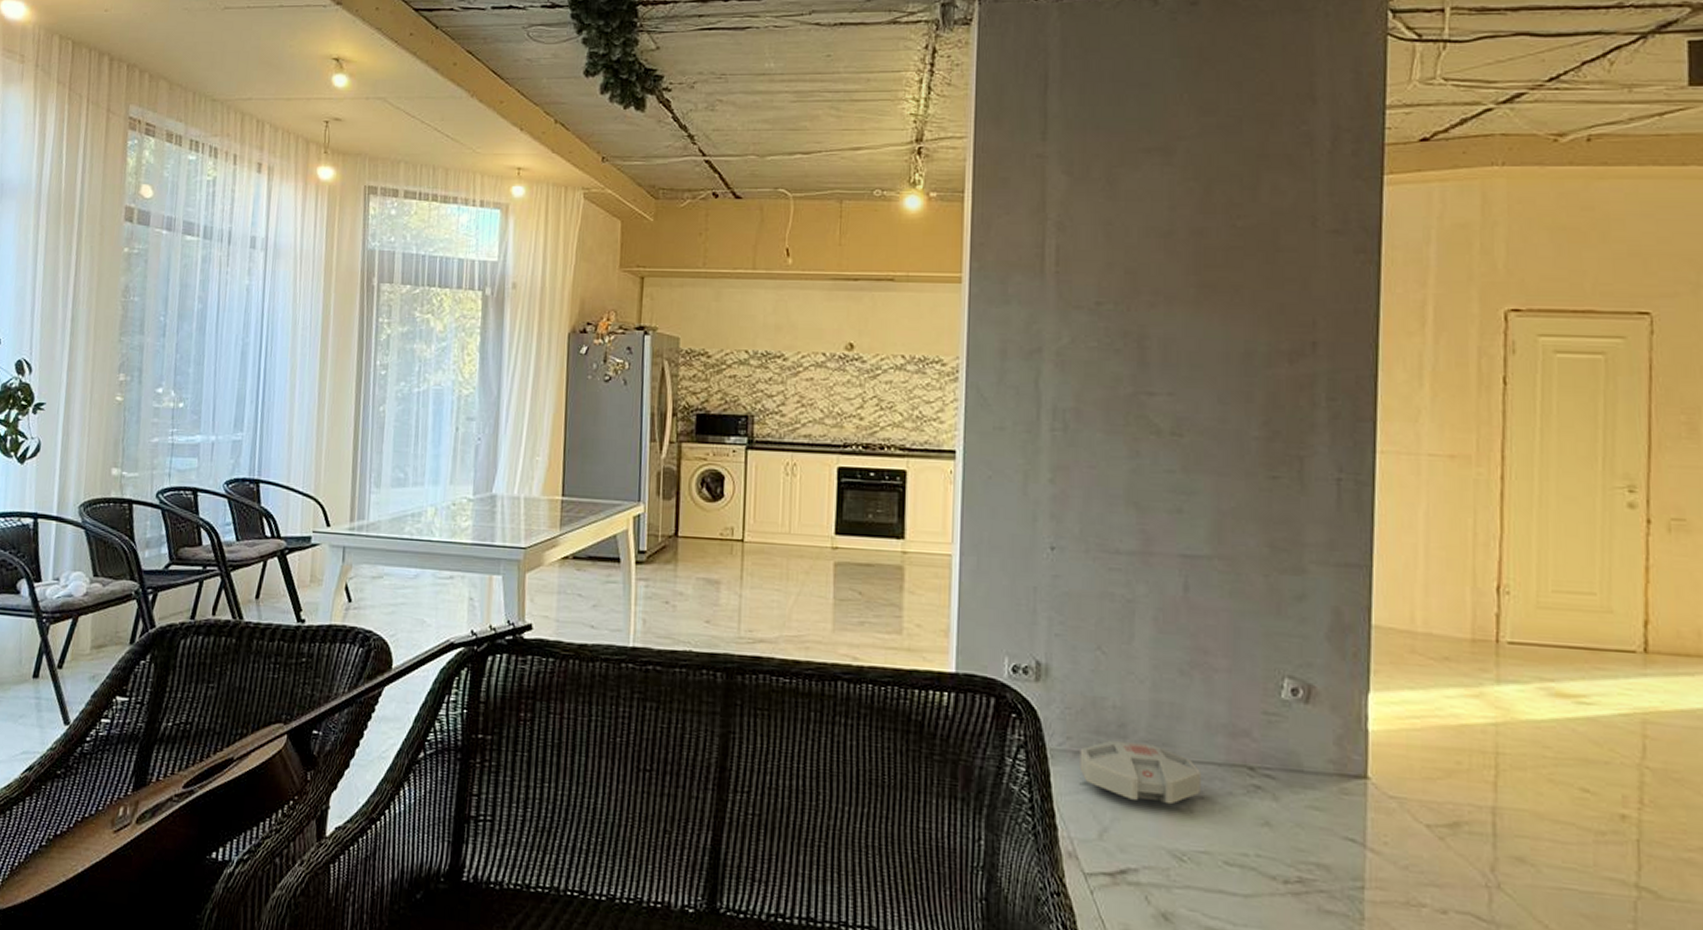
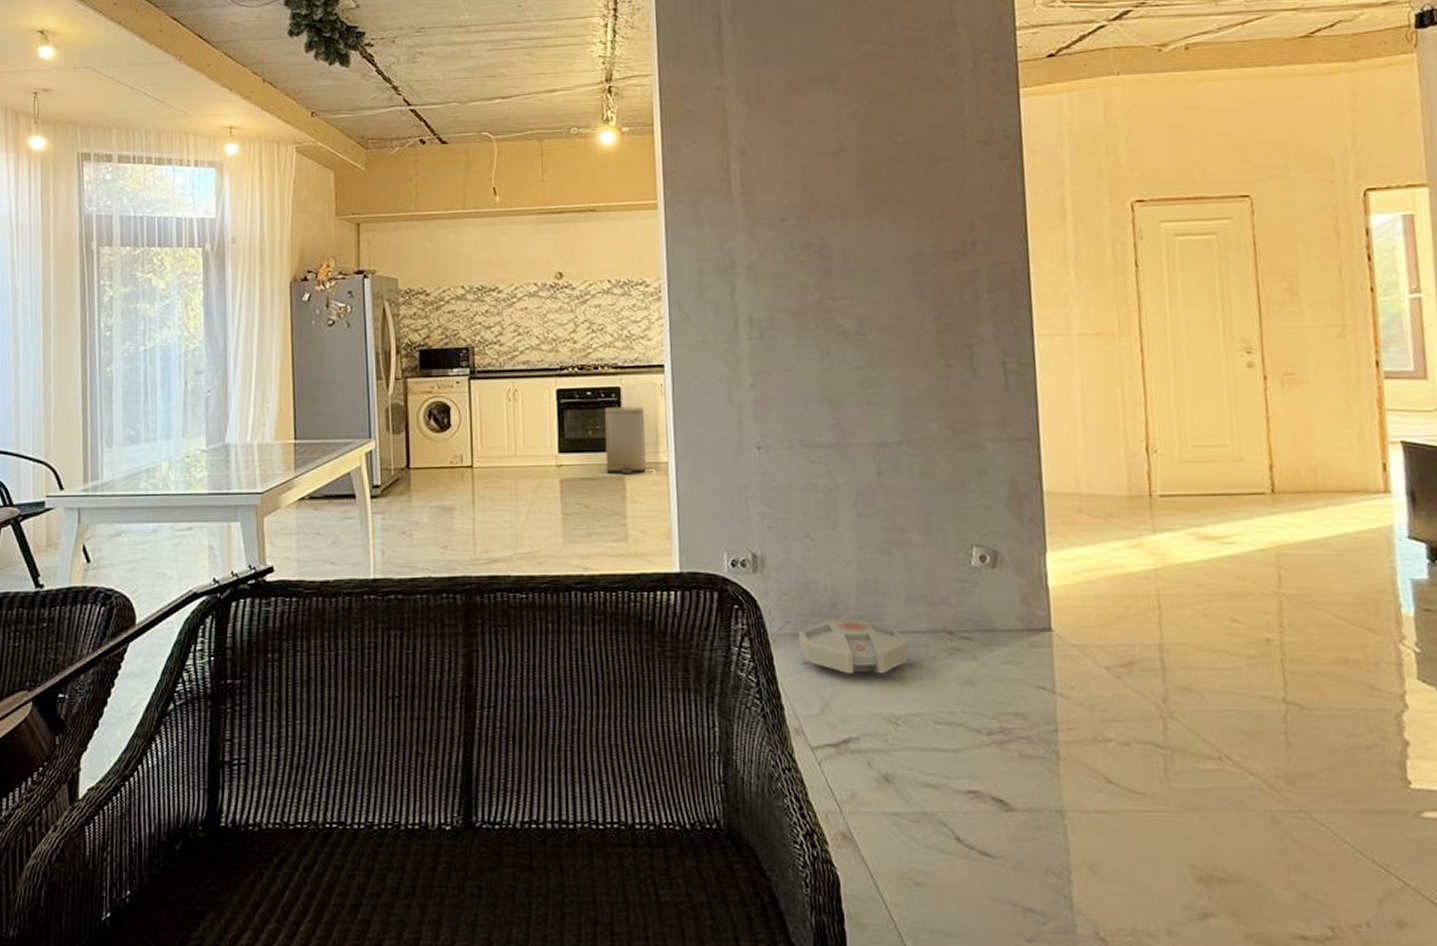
pedal bin: none [885,490,931,565] -> present [604,406,647,475]

